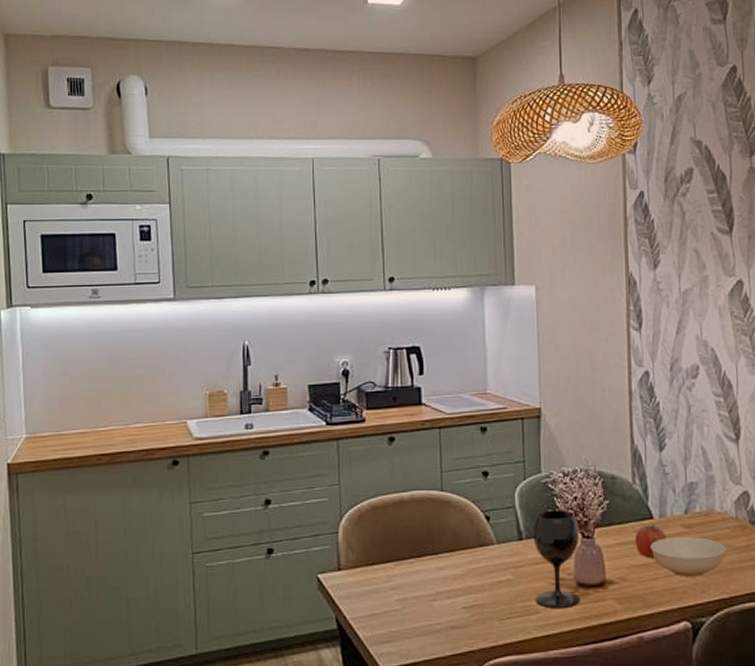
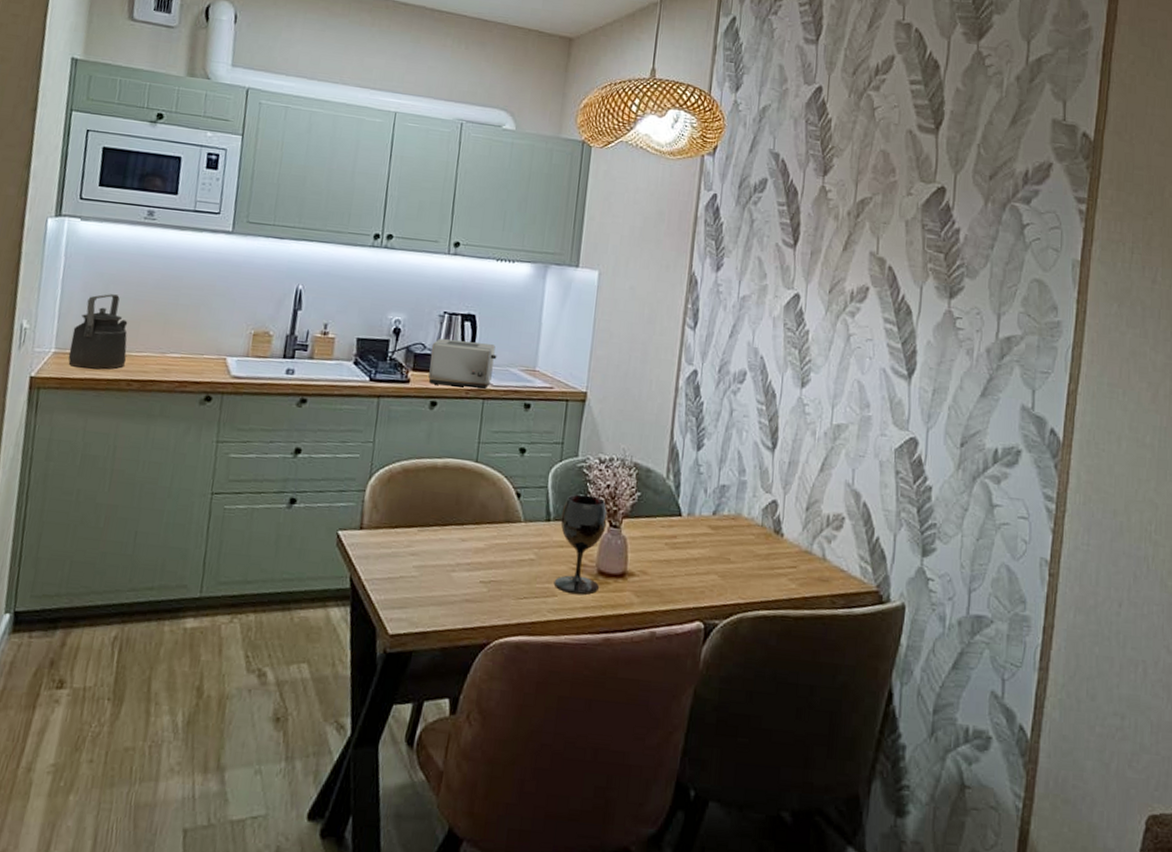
kettle: none [39,375,93,450] -> present [68,294,128,370]
toaster: none [381,373,447,420] -> present [428,338,497,390]
fruit: present [634,524,667,558] -> none [660,521,692,556]
bowl: present [650,536,726,577] -> none [675,536,748,579]

